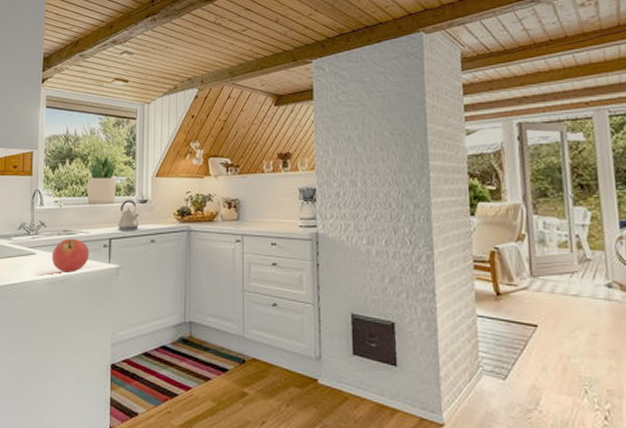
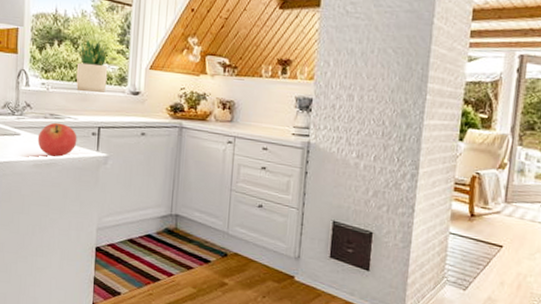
kettle: present [118,200,139,232] -> none [108,90,130,123]

